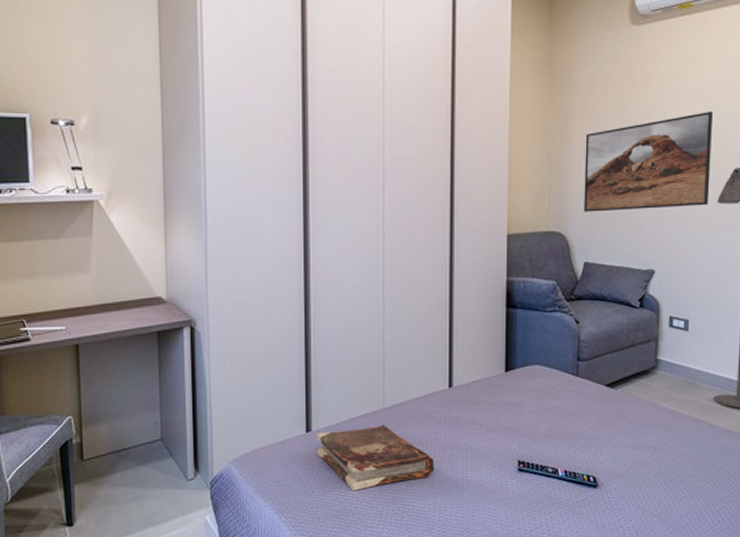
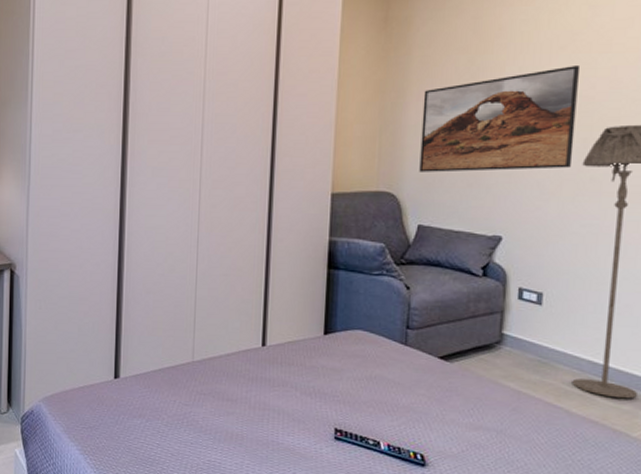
book: present [317,425,435,491] -> none [124,378,244,441]

